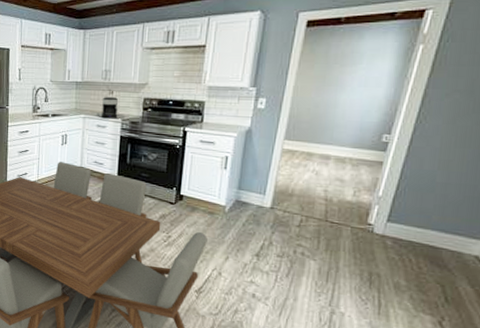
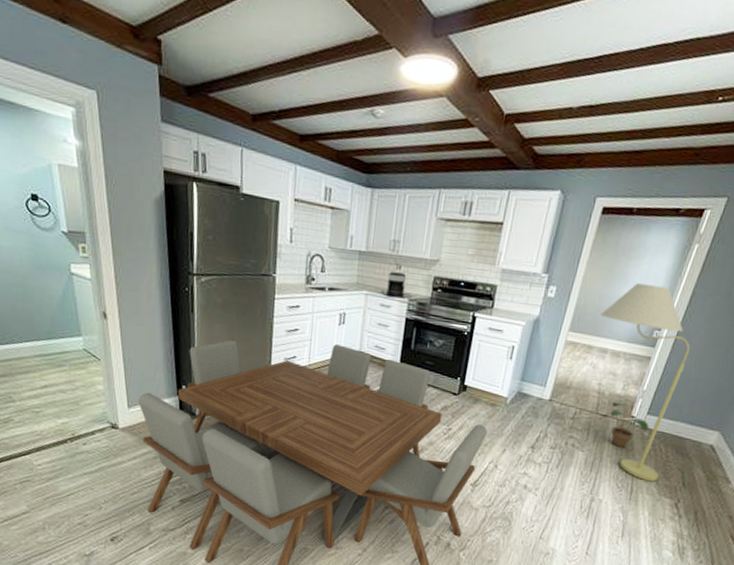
floor lamp: none [317,89,431,295] -> present [600,283,690,482]
potted plant: none [333,209,394,258] -> present [602,402,651,448]

